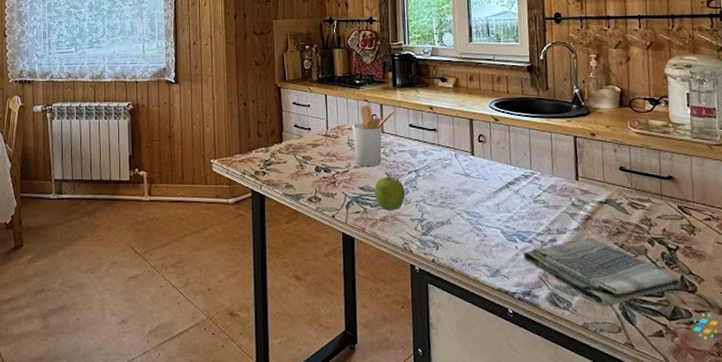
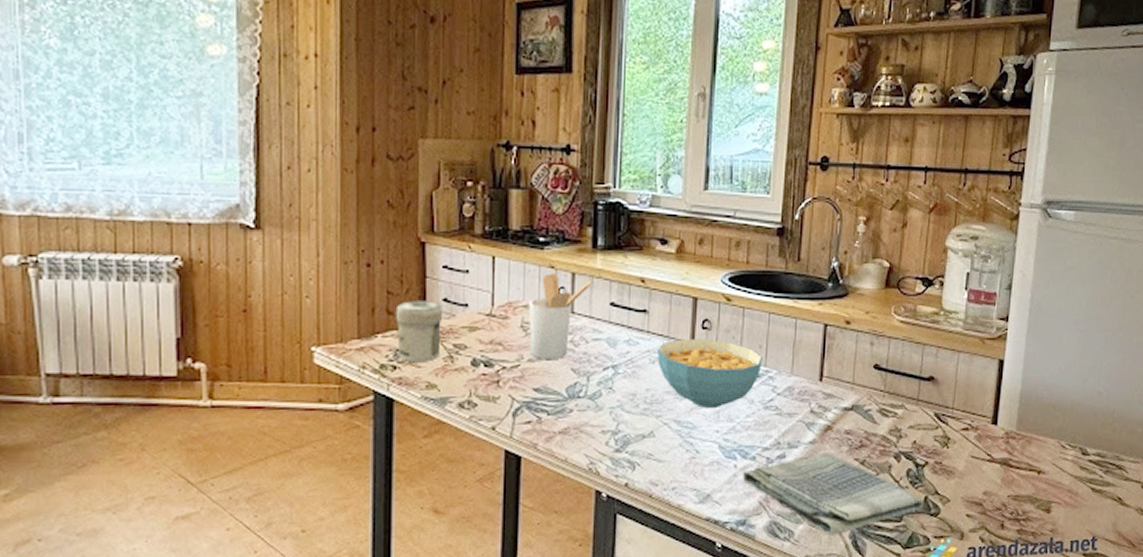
jar: none [263,127,295,170] -> present [395,301,443,363]
fruit: present [374,174,405,211] -> none [554,370,597,420]
cereal bowl: none [447,149,528,202] -> present [657,339,763,408]

